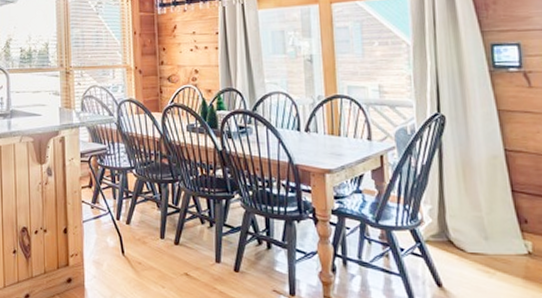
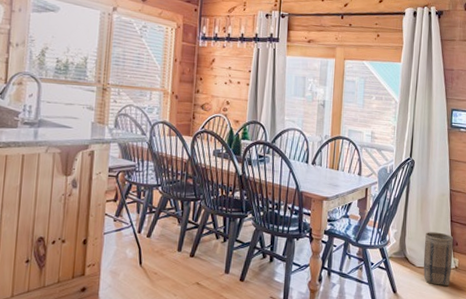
basket: none [474,207,523,279] -> present [423,232,454,287]

